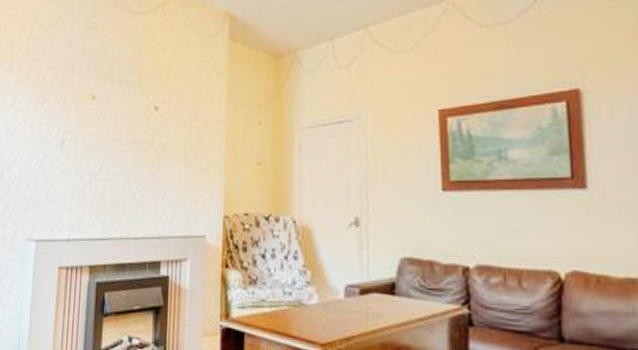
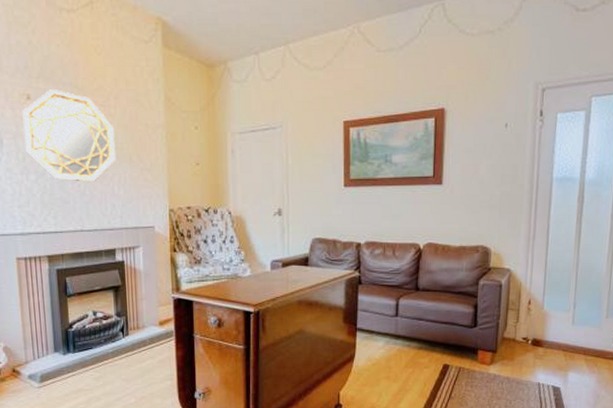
home mirror: none [83,89,173,184] -> present [22,89,116,182]

